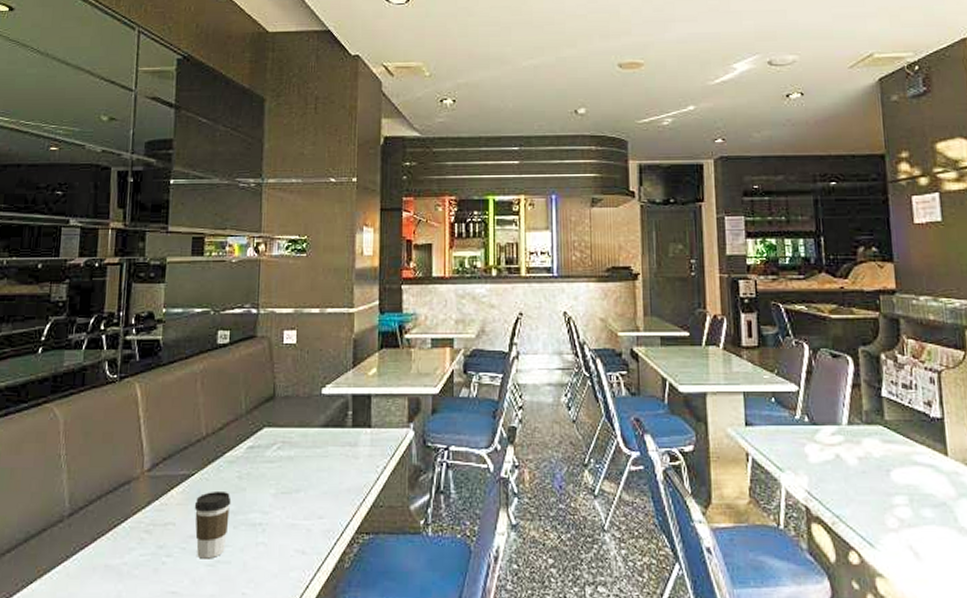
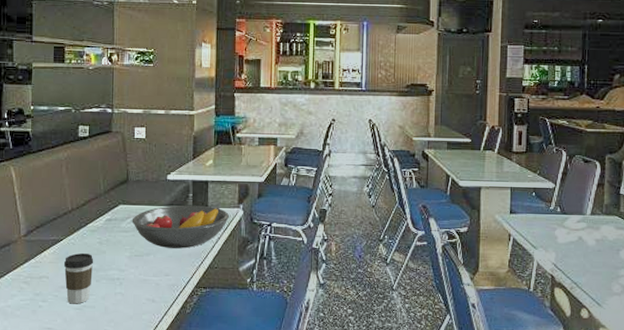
fruit bowl: none [278,425,397,482] -> present [132,205,229,249]

